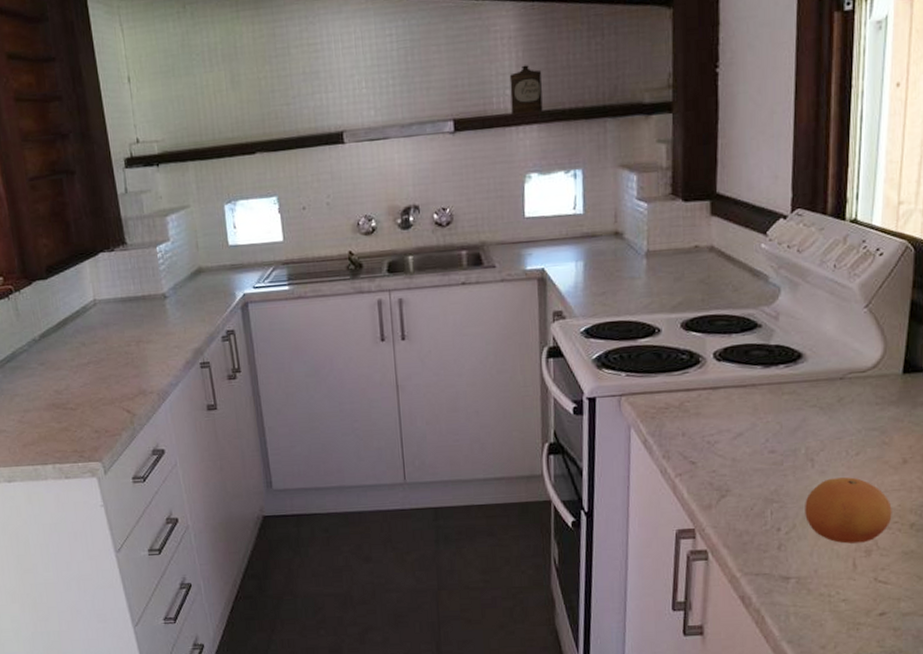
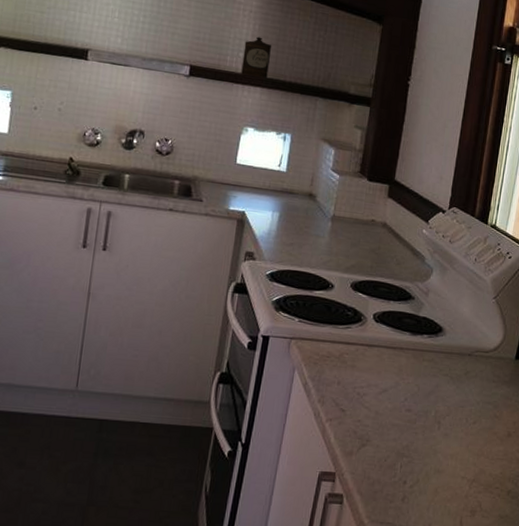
fruit: present [805,477,892,544] -> none [427,441,496,503]

